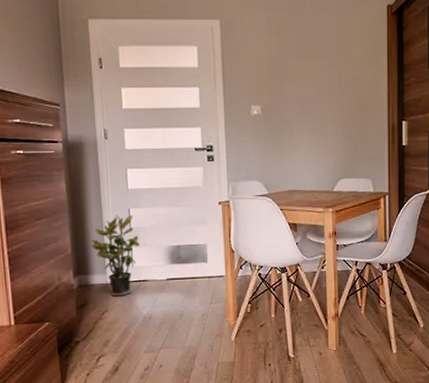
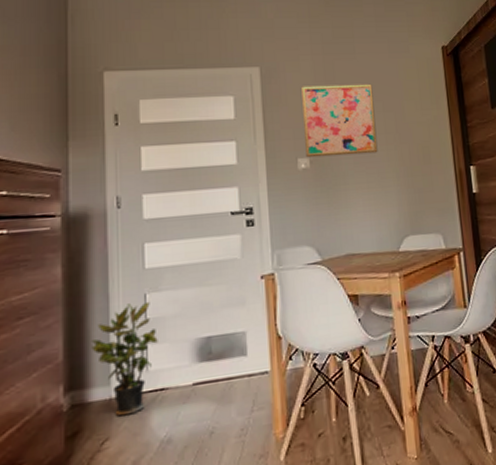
wall art: none [256,39,321,106] -> present [301,83,378,158]

